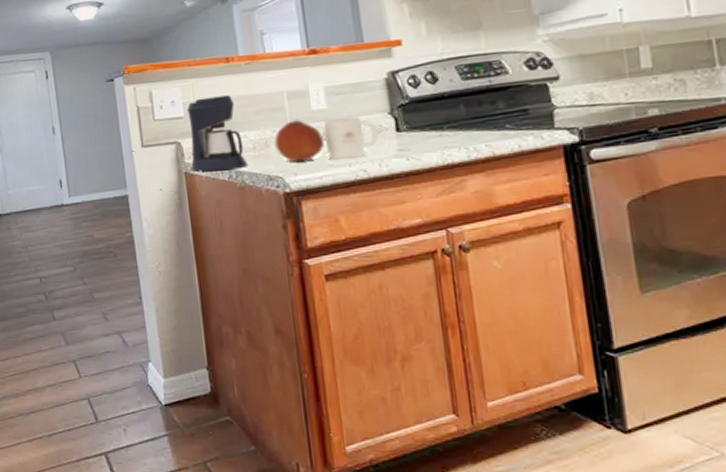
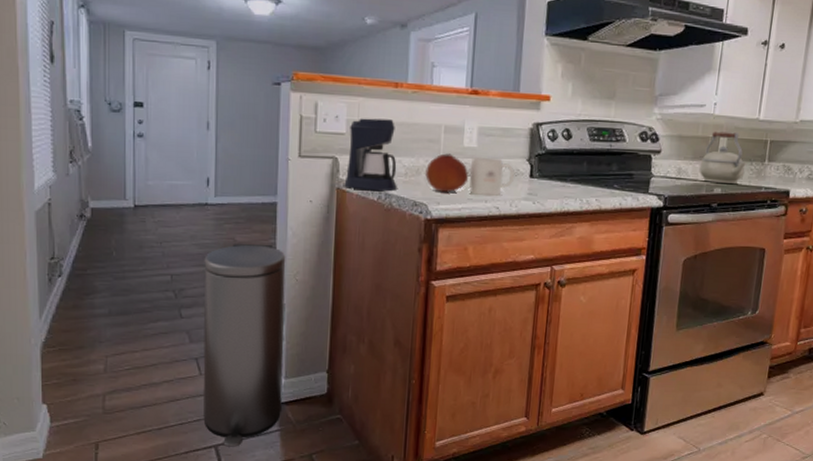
pedal bin: none [68,239,166,454] -> present [203,244,286,447]
kettle: none [617,38,689,104] -> present [699,131,746,185]

